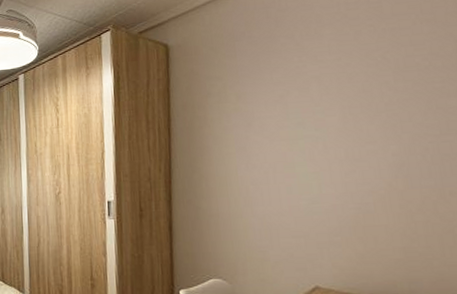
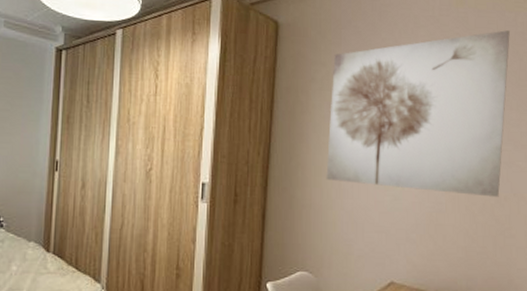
wall art: none [229,12,443,193] -> present [326,30,510,197]

